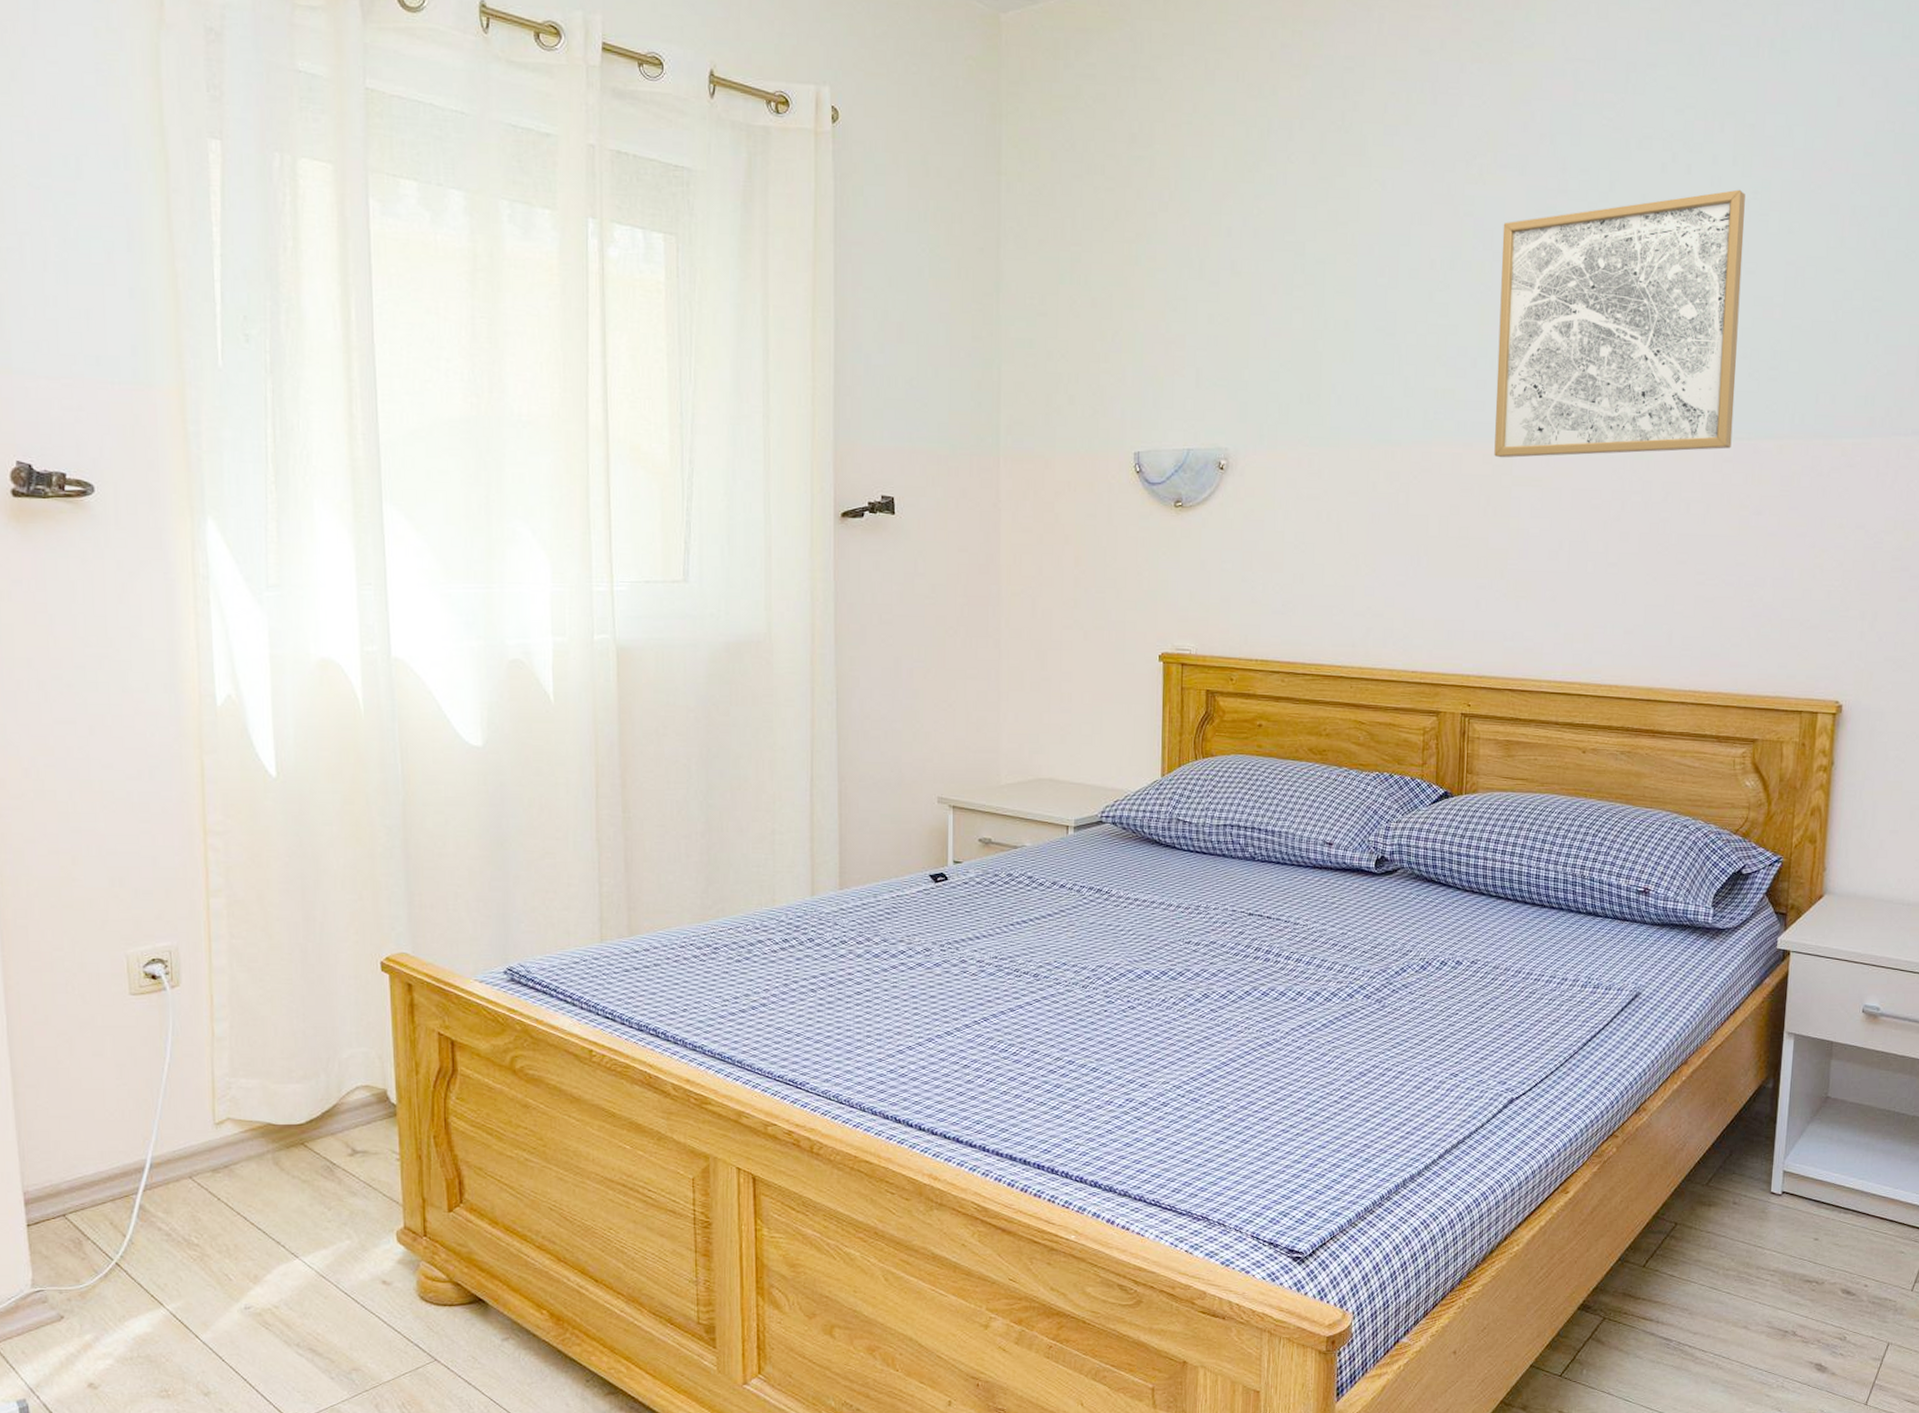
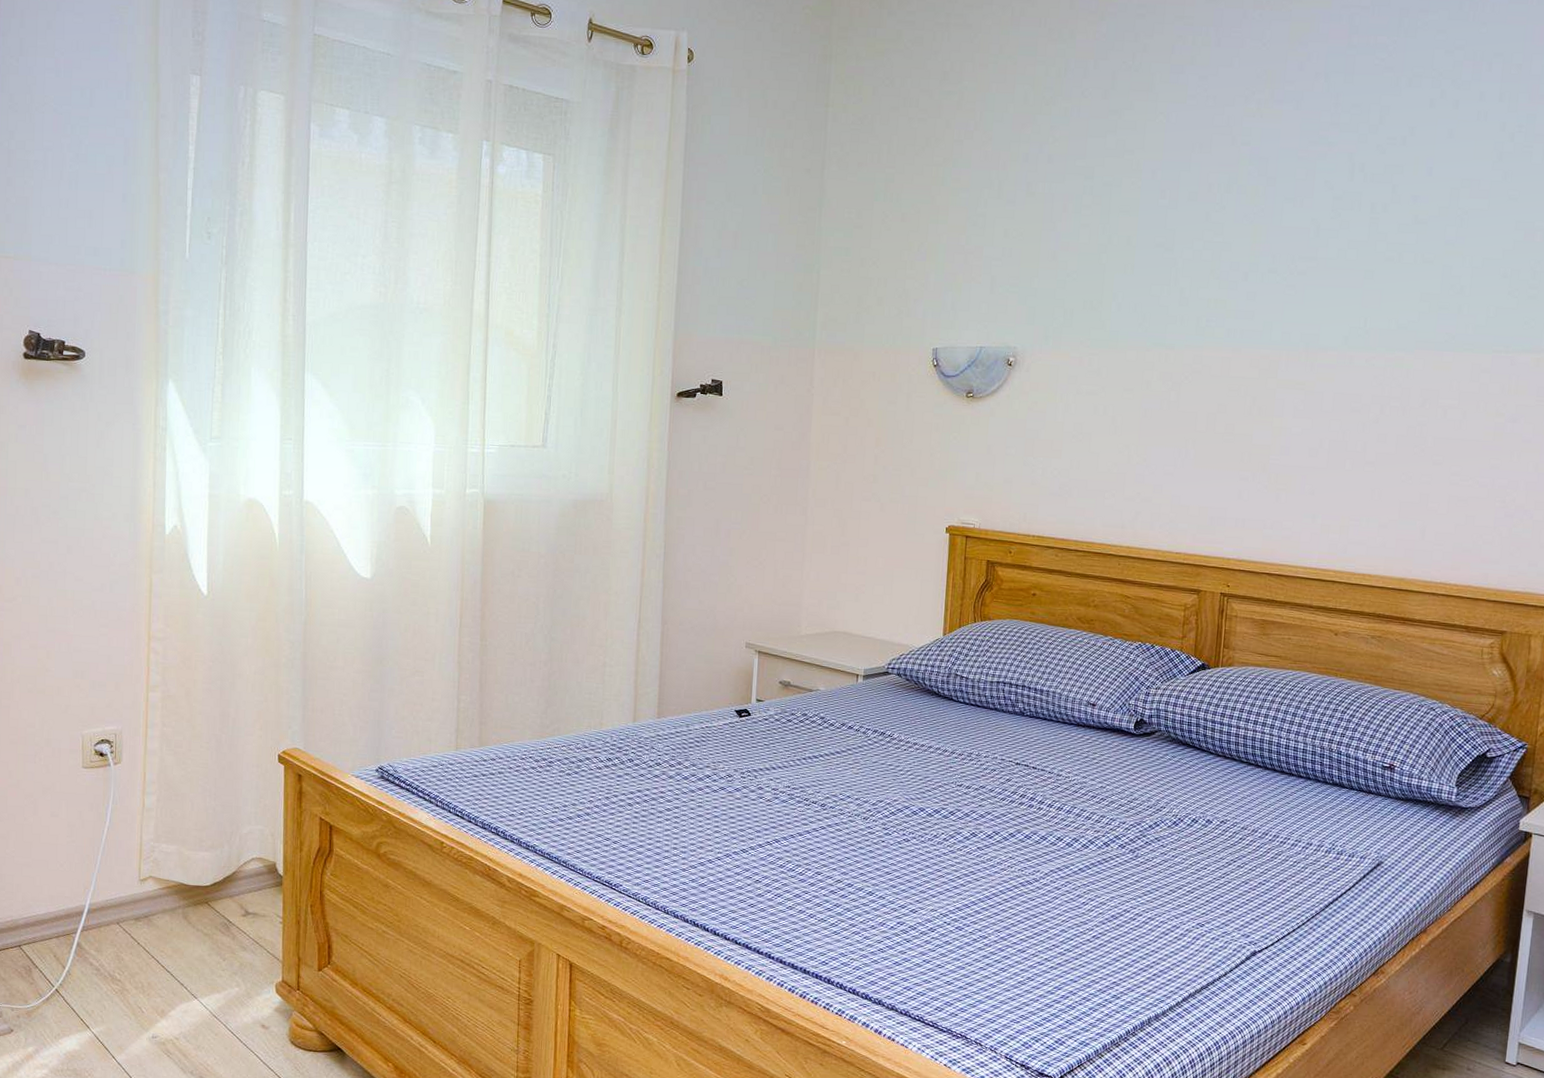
wall art: present [1494,189,1745,458] -> none [1261,123,1511,363]

